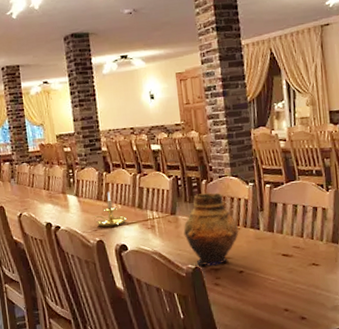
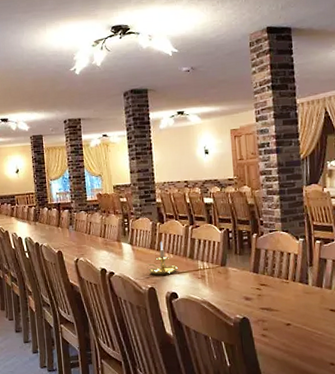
vase: present [183,192,239,266] -> none [233,246,288,317]

